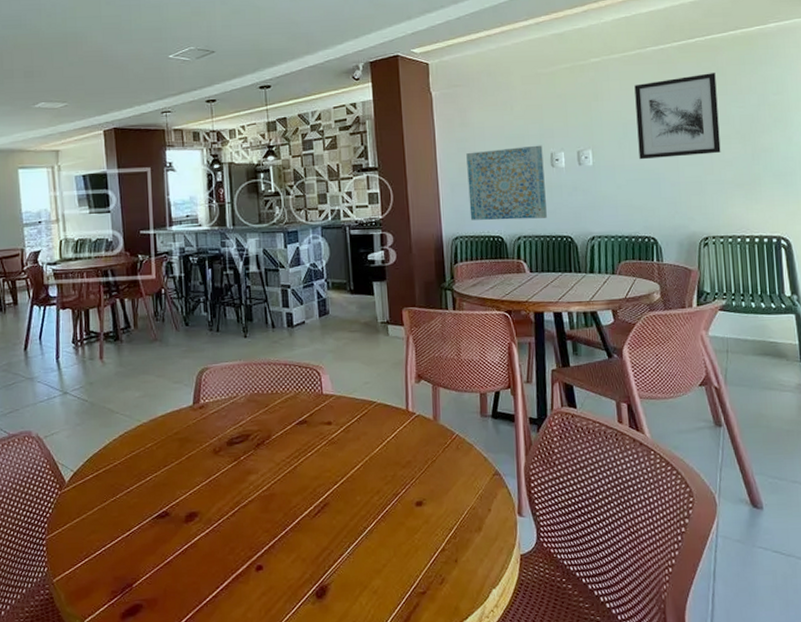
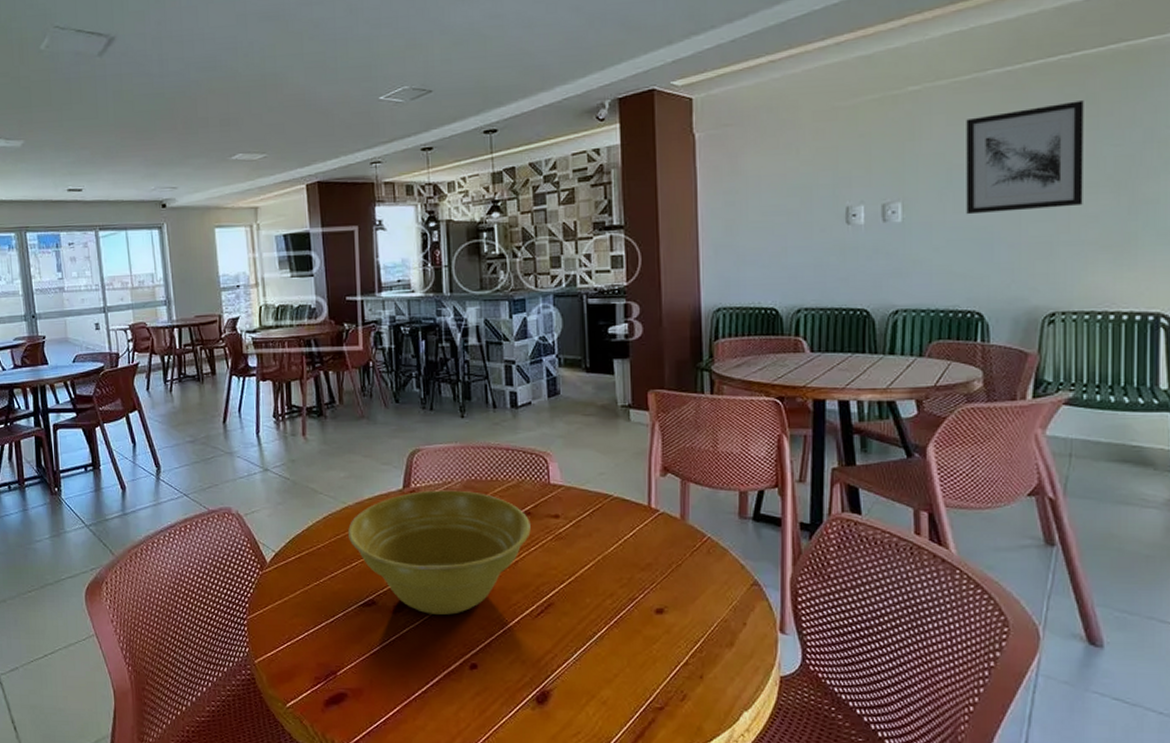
planter bowl: none [143,403,307,522] -> present [348,490,531,615]
wall art: present [466,145,547,220] -> none [736,197,836,289]

